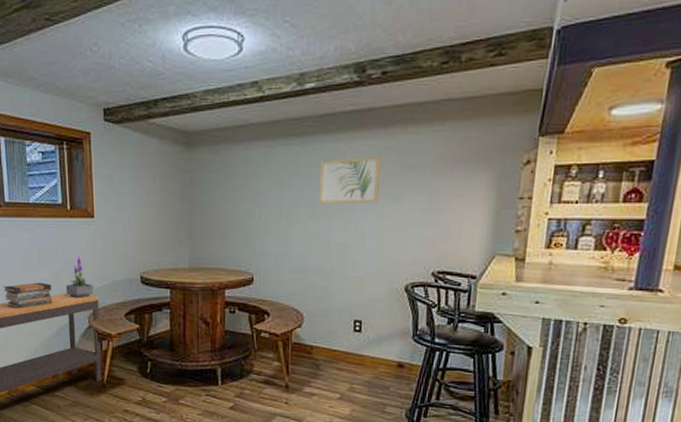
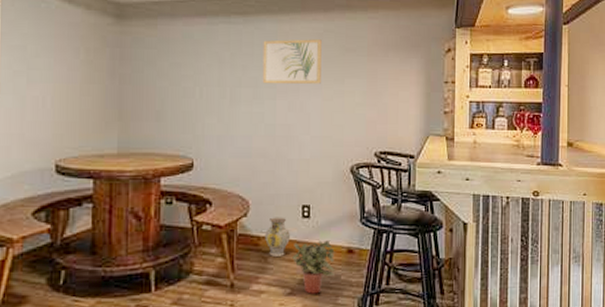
ceramic jug: none [317,329,341,366] -> present [265,217,290,258]
potted plant: none [343,353,386,401] -> present [292,240,336,294]

